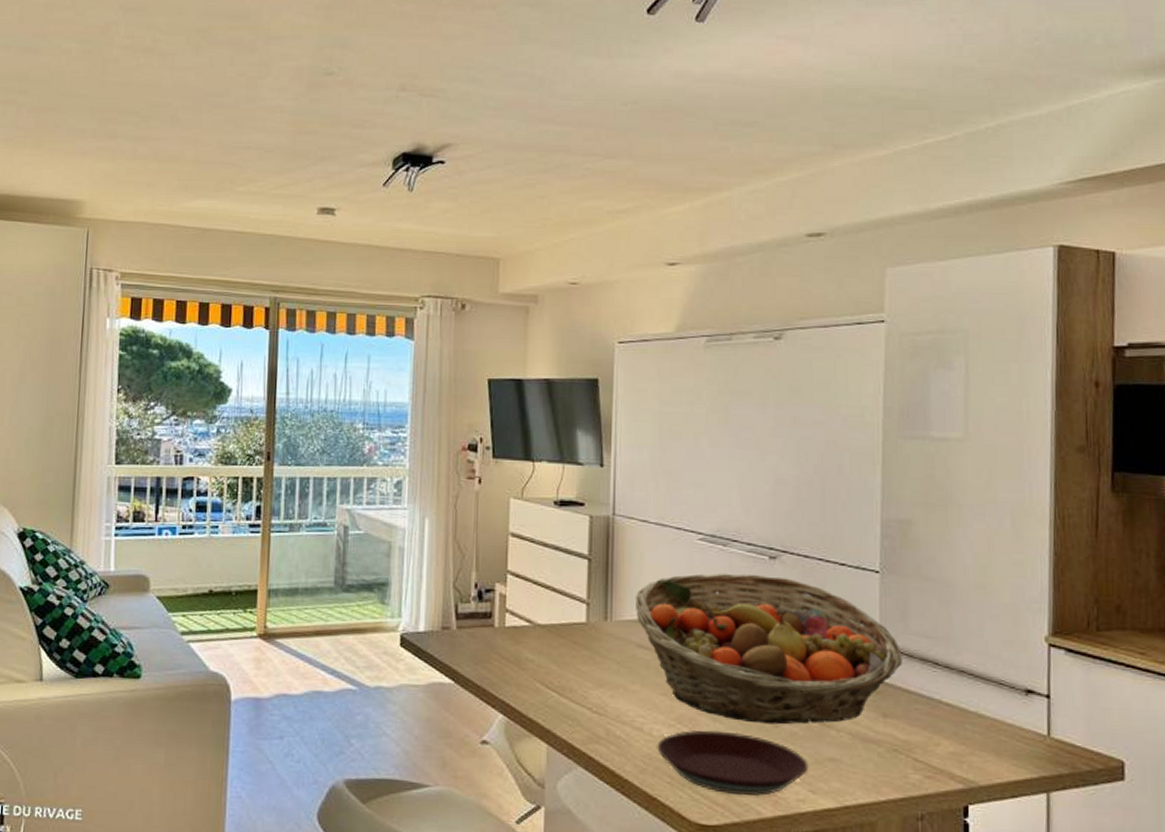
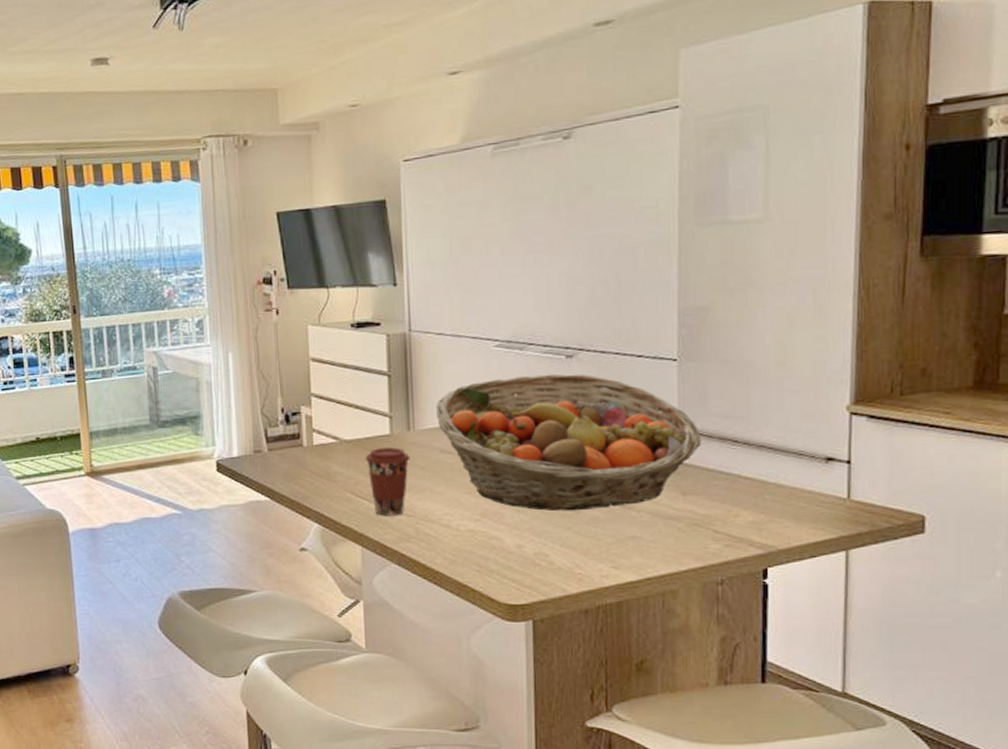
coffee cup: none [558,636,605,713] -> present [365,447,410,516]
plate: present [657,729,809,797] -> none [464,520,611,576]

